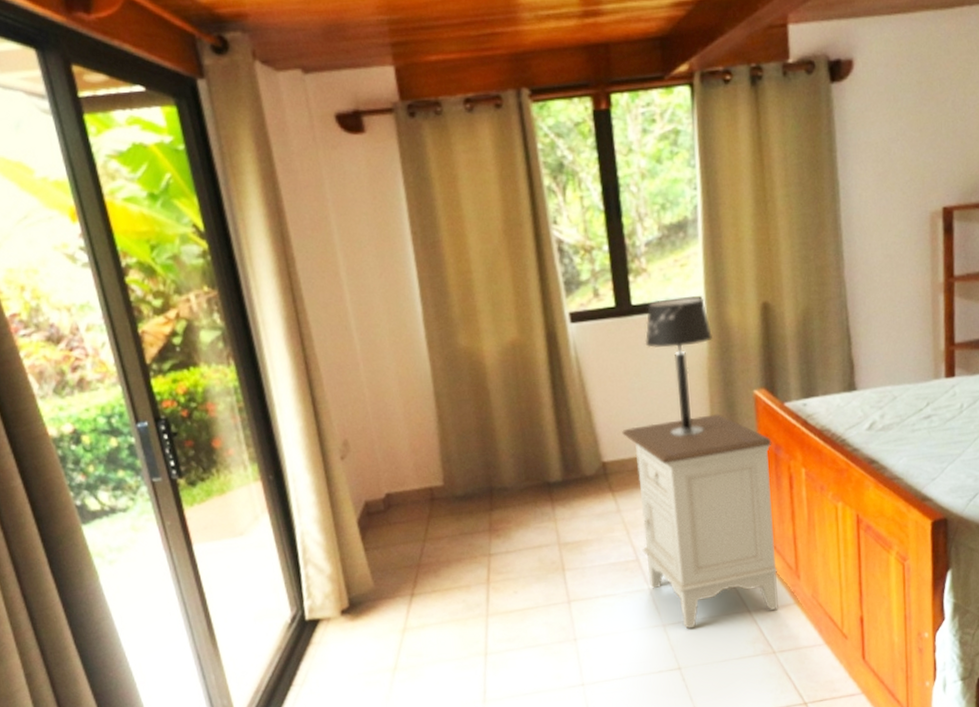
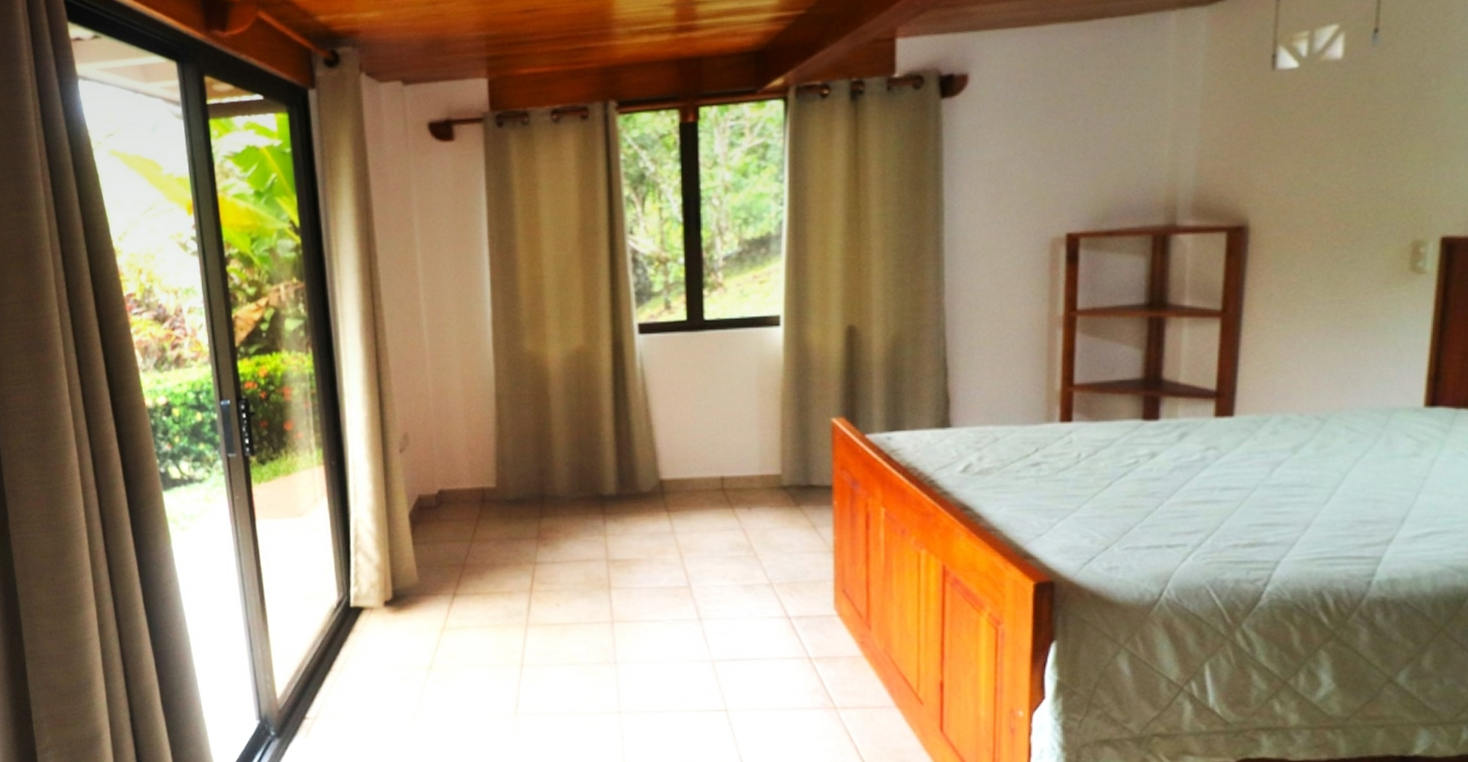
nightstand: present [622,414,780,629] -> none [683,440,848,668]
table lamp: present [645,296,713,436] -> none [715,315,790,460]

